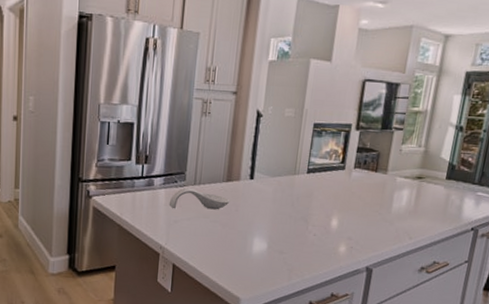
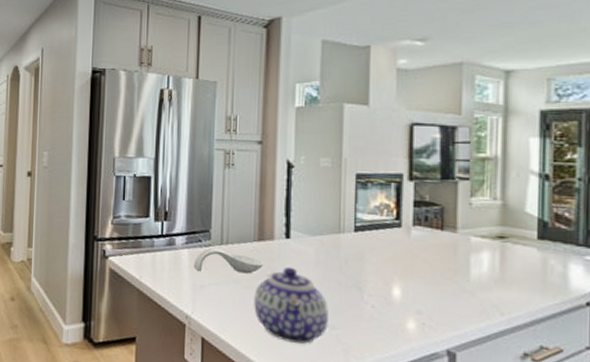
teapot: none [218,203,280,267] -> present [254,266,329,344]

